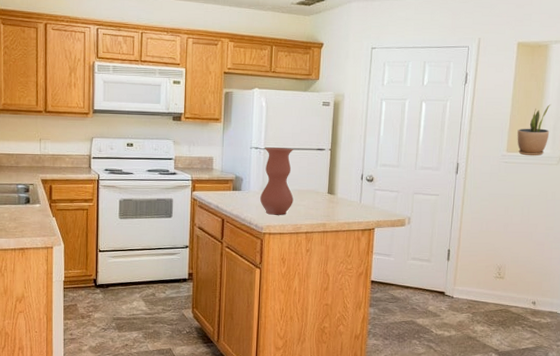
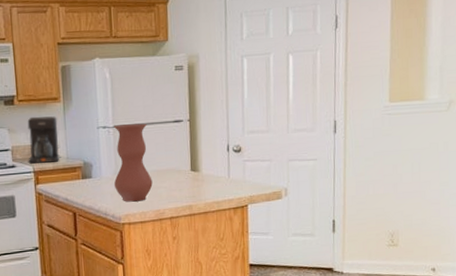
coffee maker: none [188,132,217,175] -> present [27,116,60,164]
potted plant: present [517,104,551,156] -> none [399,42,436,105]

